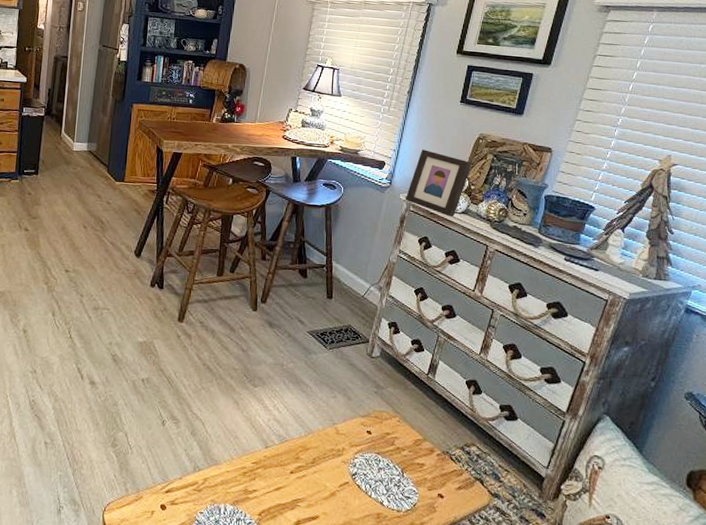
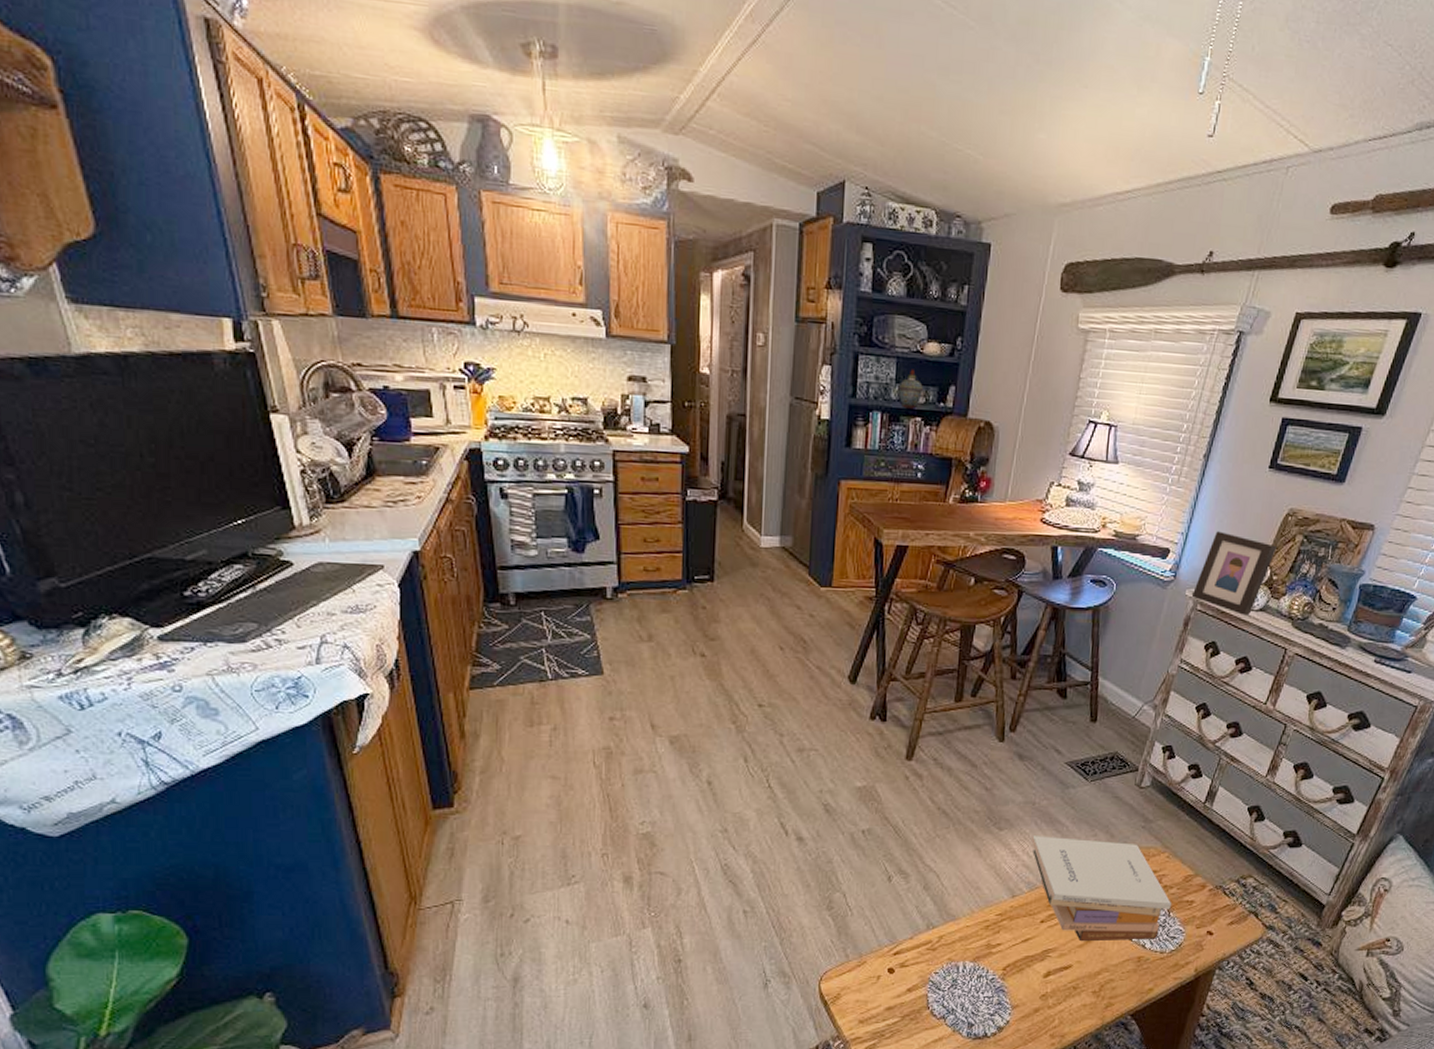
decorative jar: none [176,27,195,55] -> present [898,369,924,409]
books: none [280,393,405,498] -> present [1031,836,1172,942]

